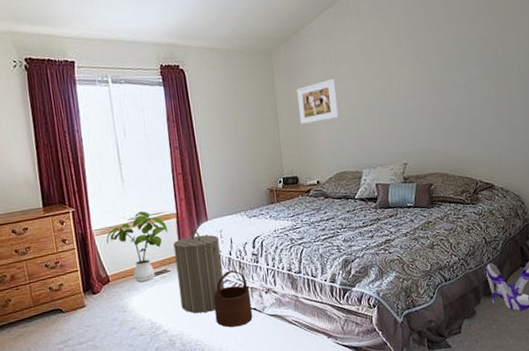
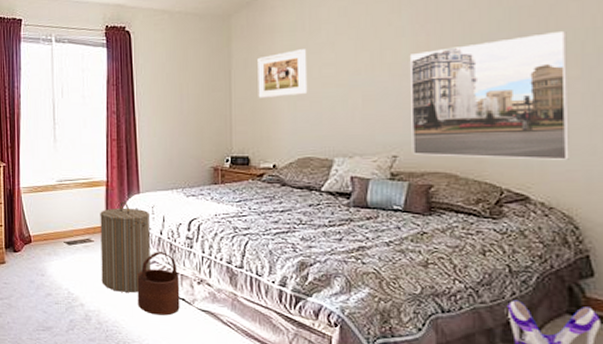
house plant: present [106,211,168,282] -> none [33,175,96,248]
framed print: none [410,56,516,161] -> present [411,30,569,160]

